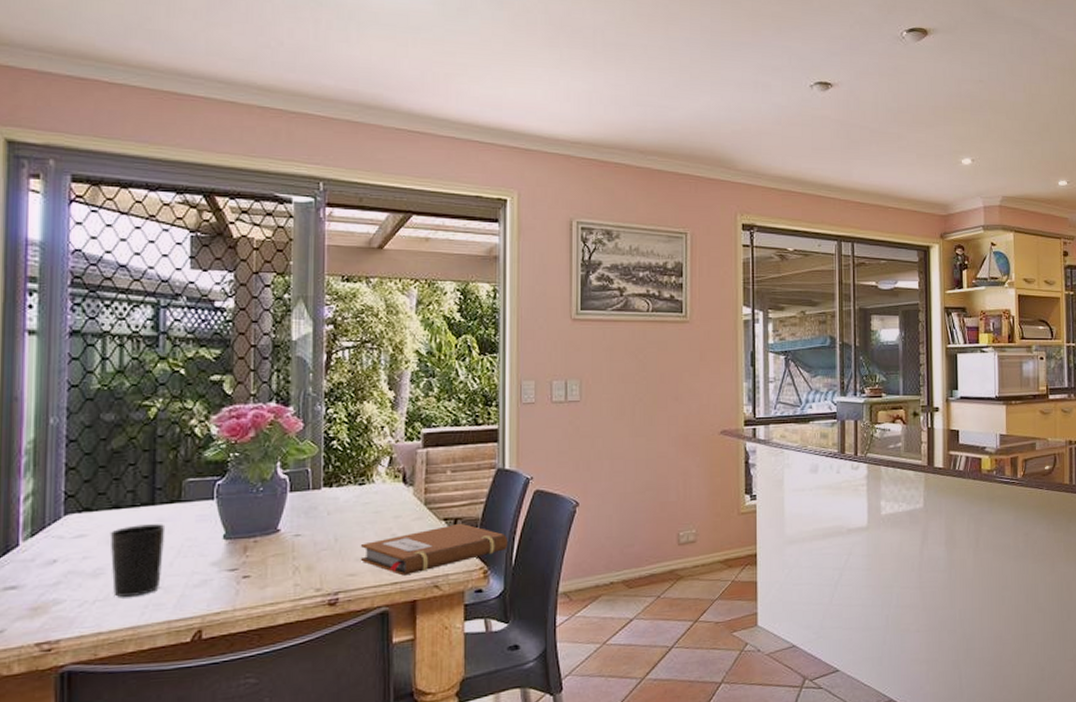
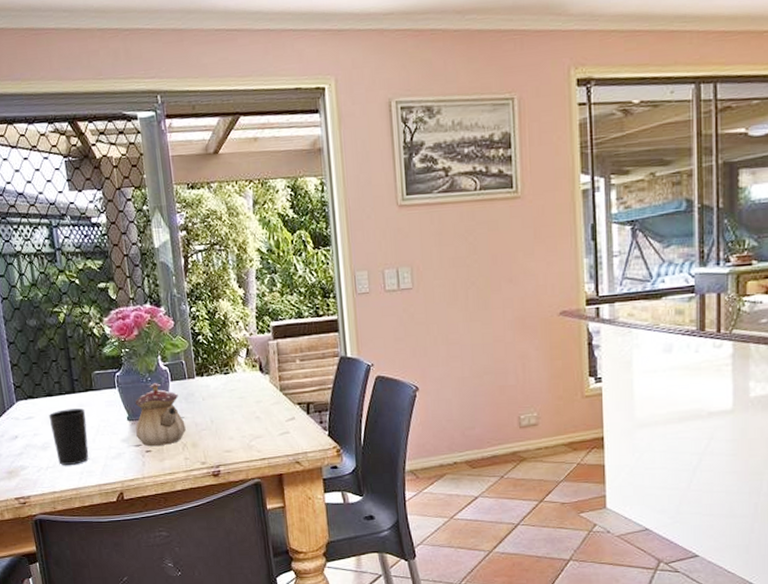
teapot: none [233,493,301,571] -> present [135,382,186,447]
notebook: present [360,523,509,576] -> none [231,407,357,453]

